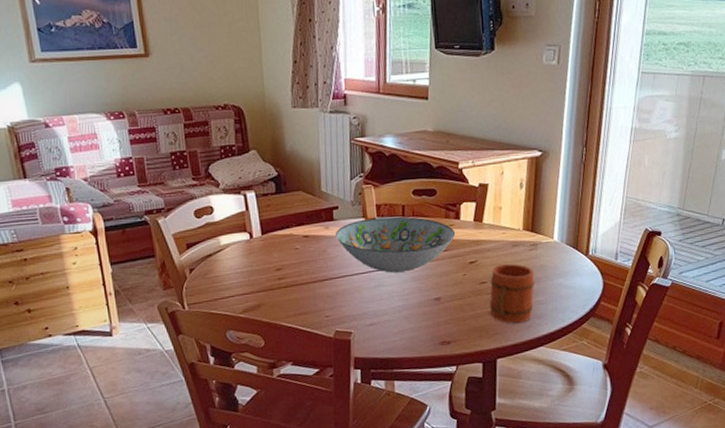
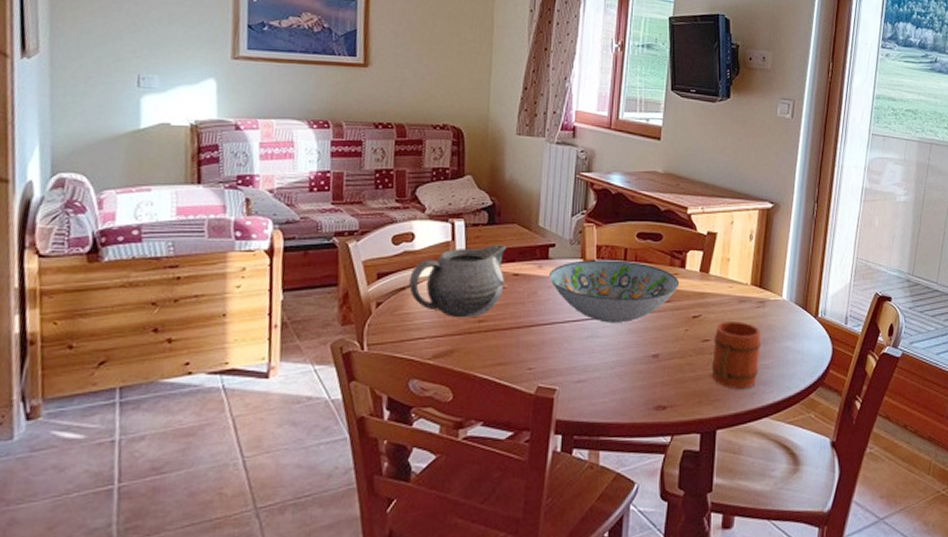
teapot: none [214,211,297,278] -> present [409,244,507,318]

